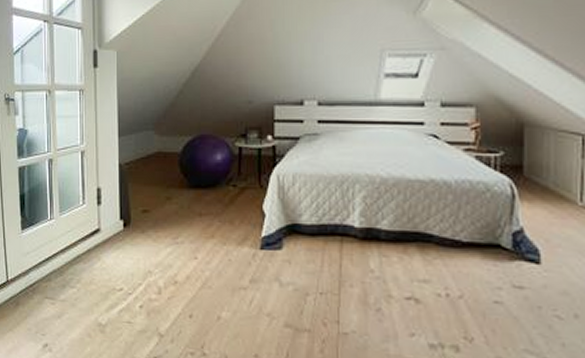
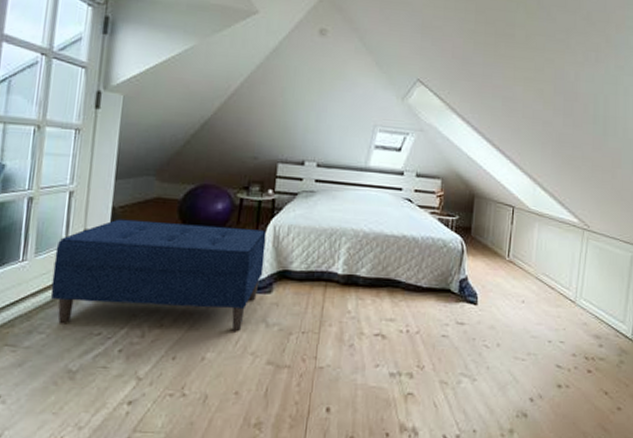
bench: none [76,175,271,291] -> present [50,219,267,332]

